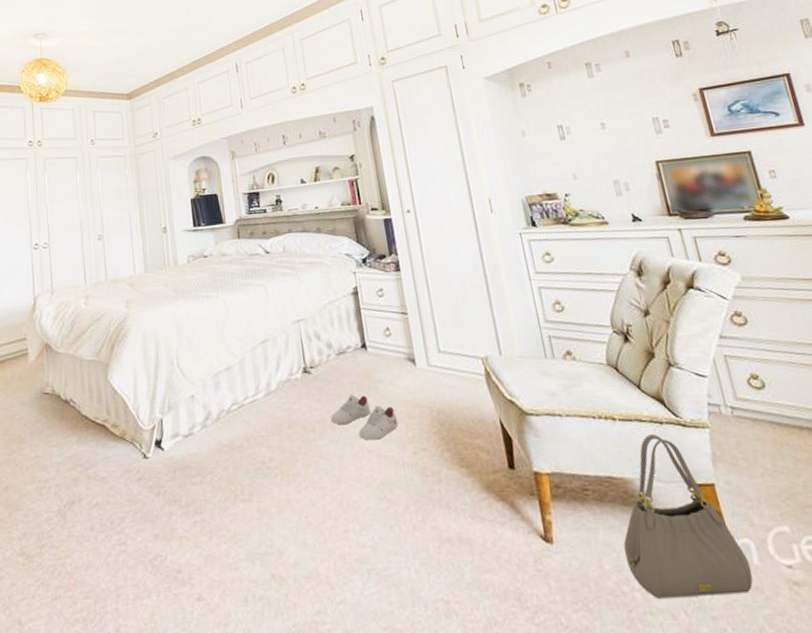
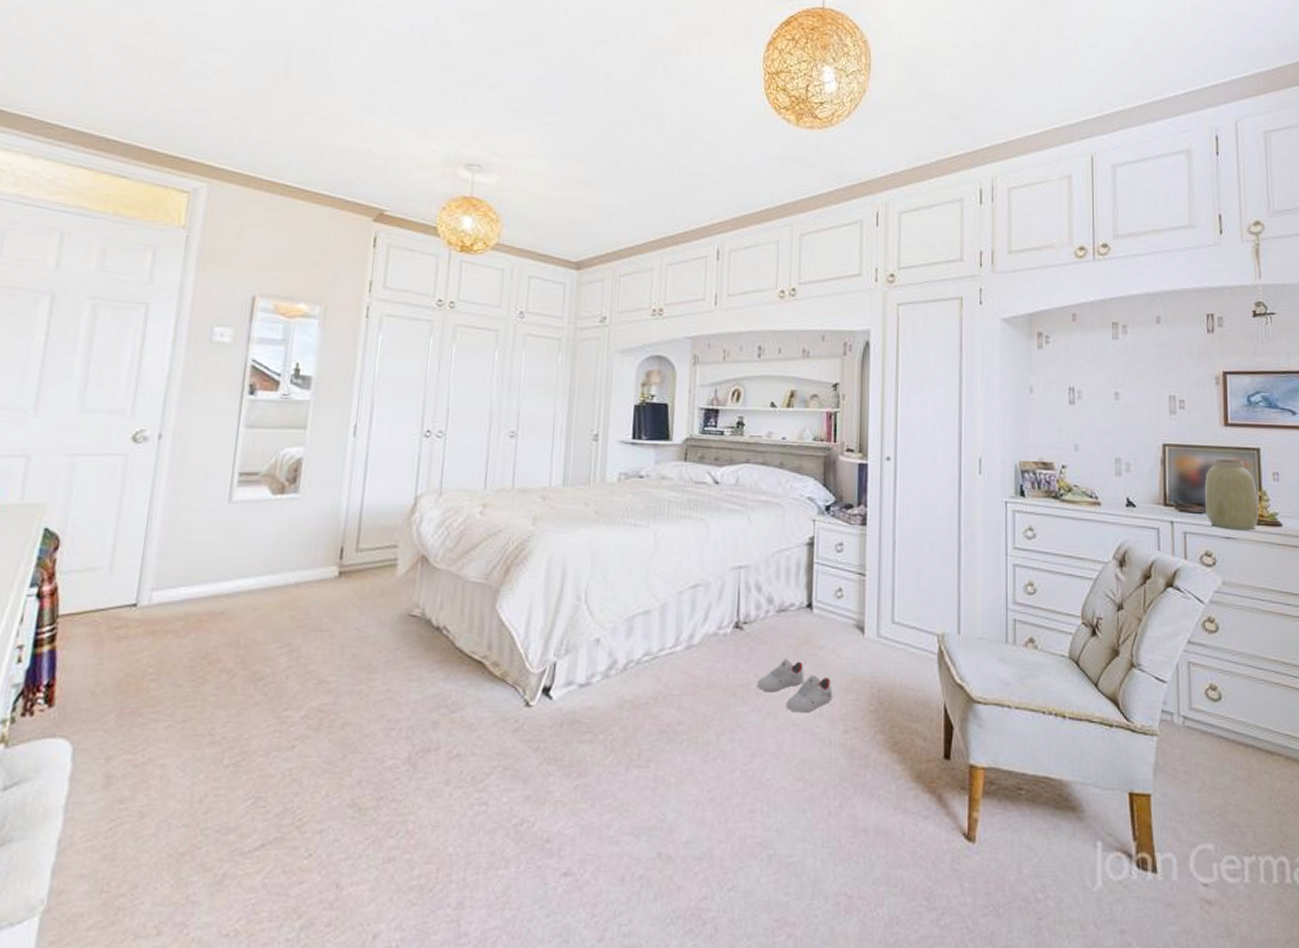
handbag: present [623,434,753,598] -> none [1047,737,1169,909]
vase: none [702,164,765,230] -> present [1204,459,1260,531]

